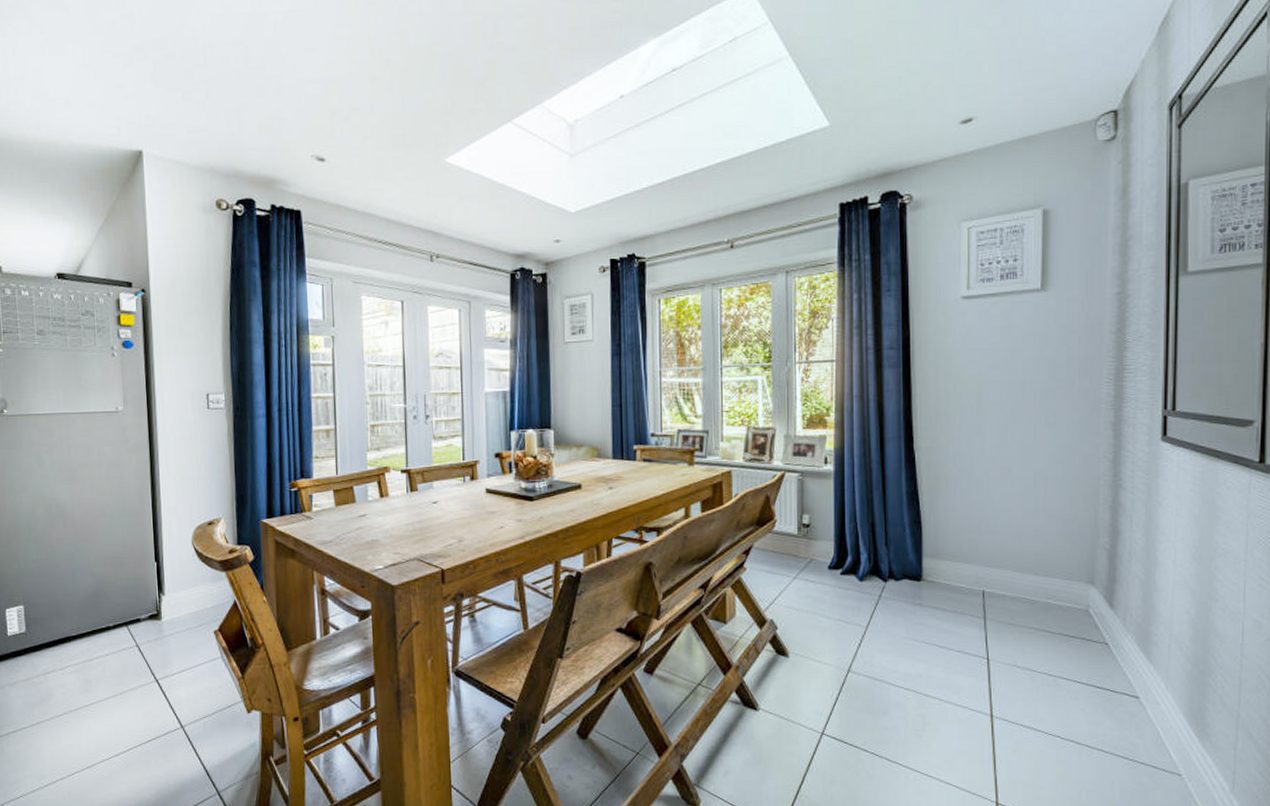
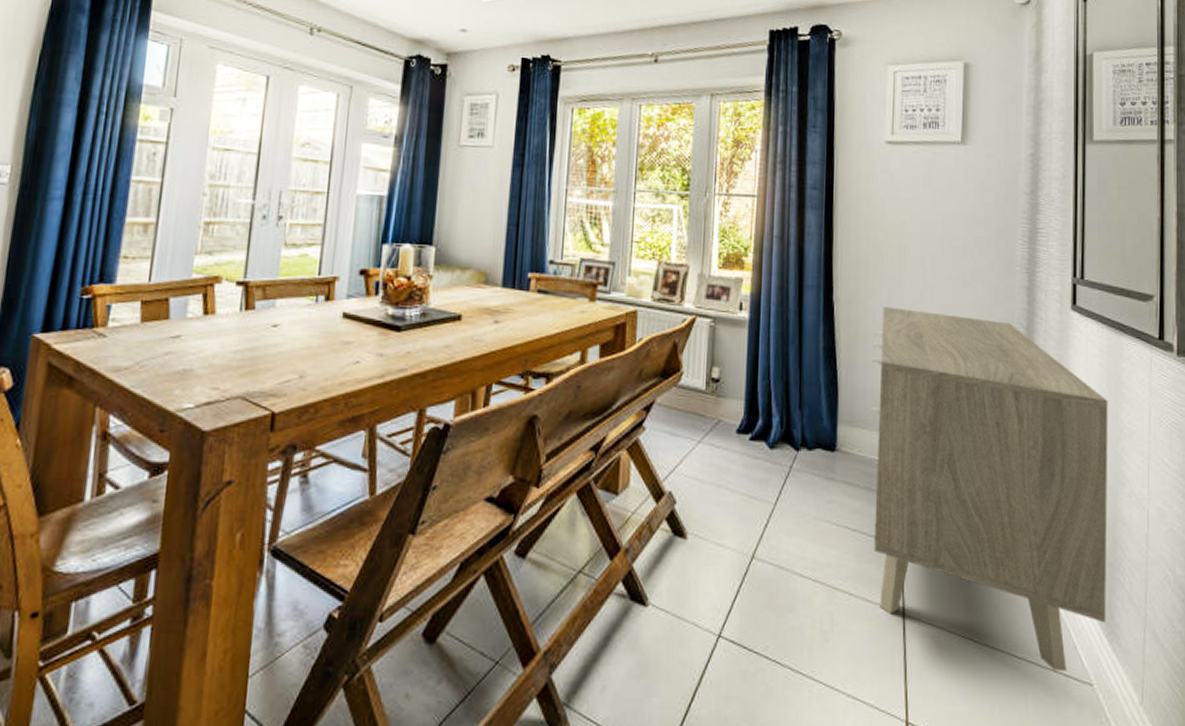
sideboard: none [954,451,1201,763] -> present [870,306,1108,671]

